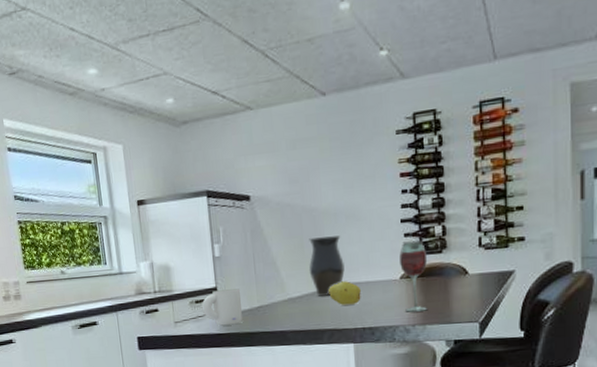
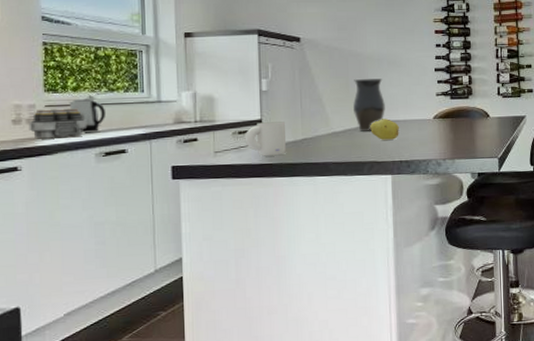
spice rack: none [16,283,62,314] -> present [28,108,86,139]
kettle: none [45,272,77,307] -> present [69,98,105,133]
wineglass: present [399,240,428,312] -> none [433,87,457,148]

